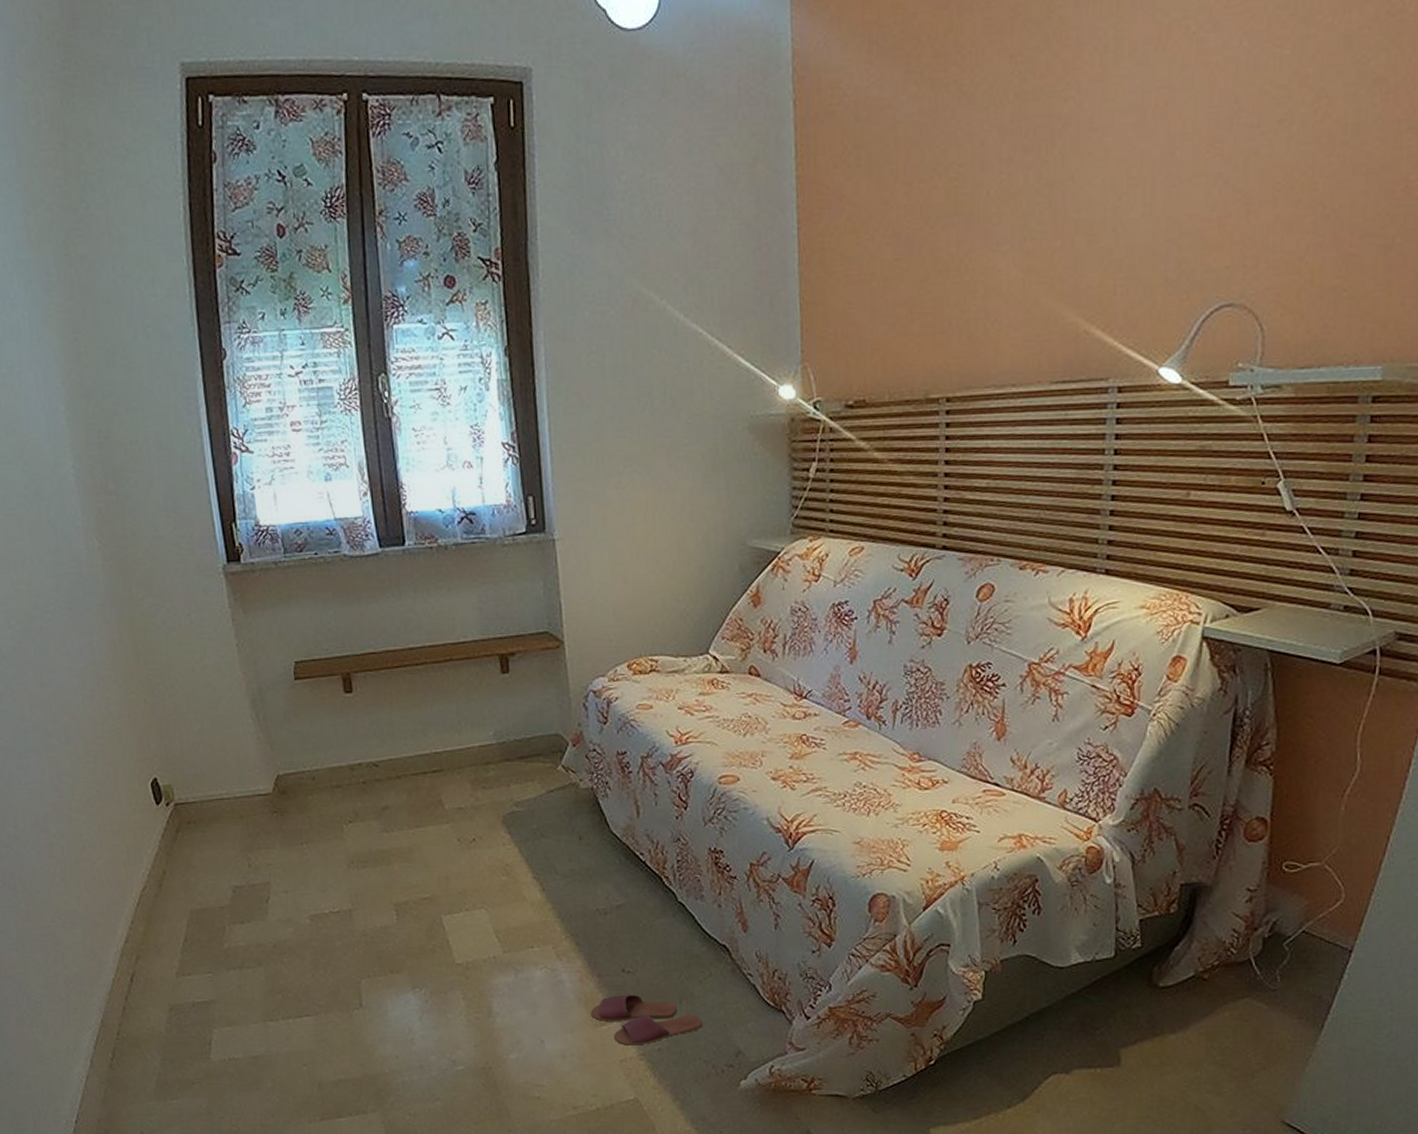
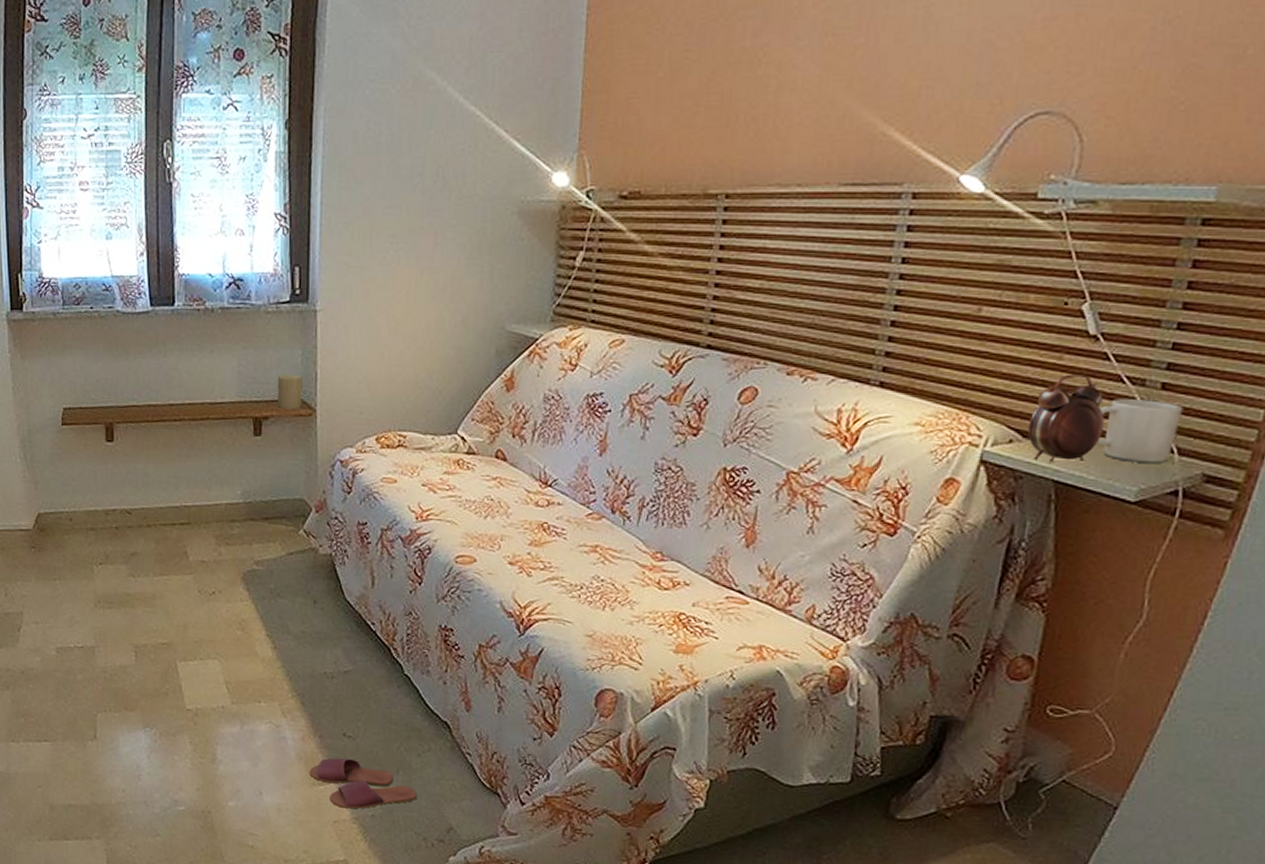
candle: none [520,606,548,644] -> present [277,374,304,410]
alarm clock: none [1240,548,1307,634] -> present [1027,374,1105,463]
mug: none [1301,567,1373,628] -> present [1096,399,1183,464]

